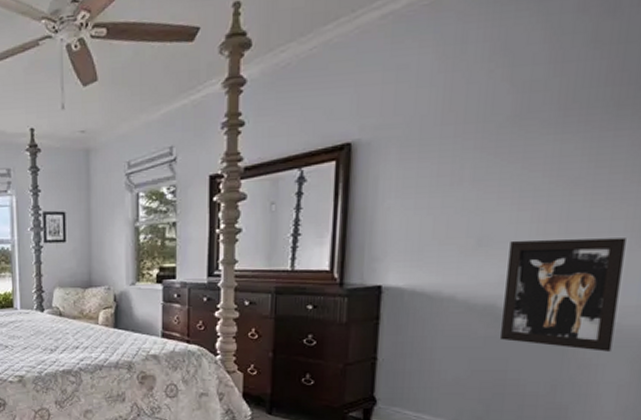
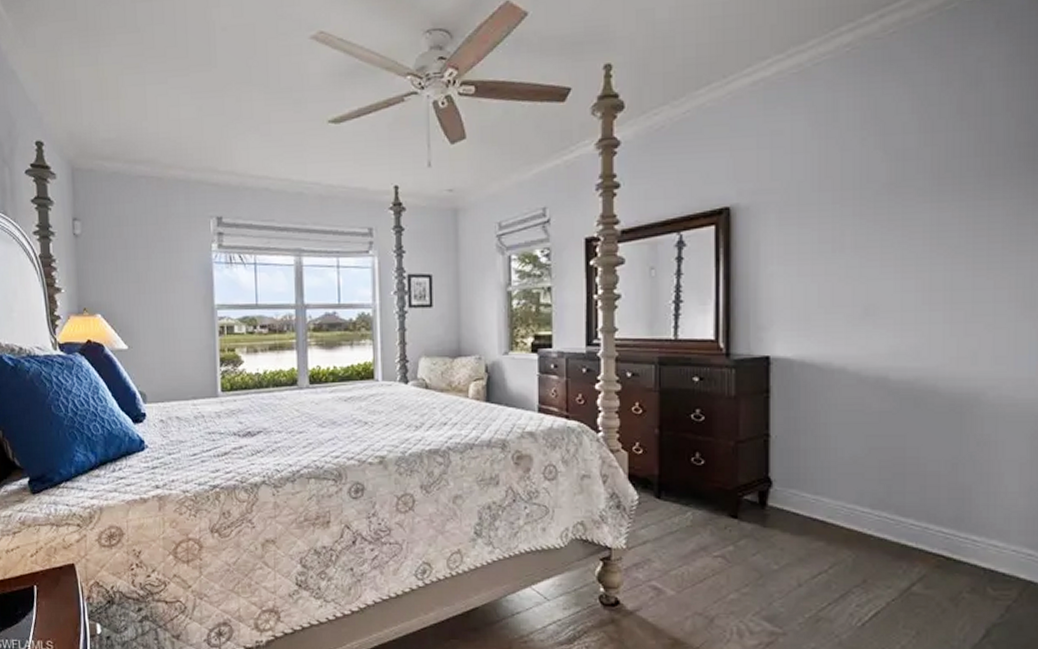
wall art: present [500,238,626,352] -> none [896,308,1011,427]

